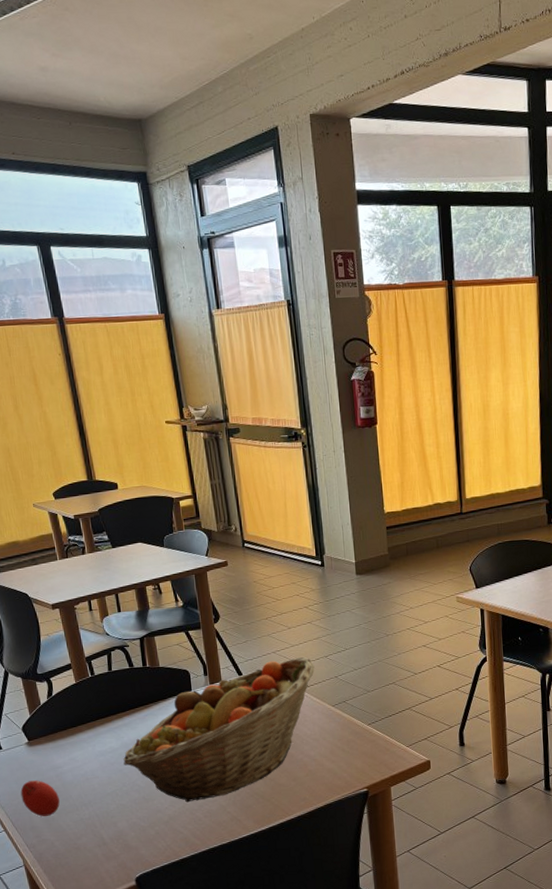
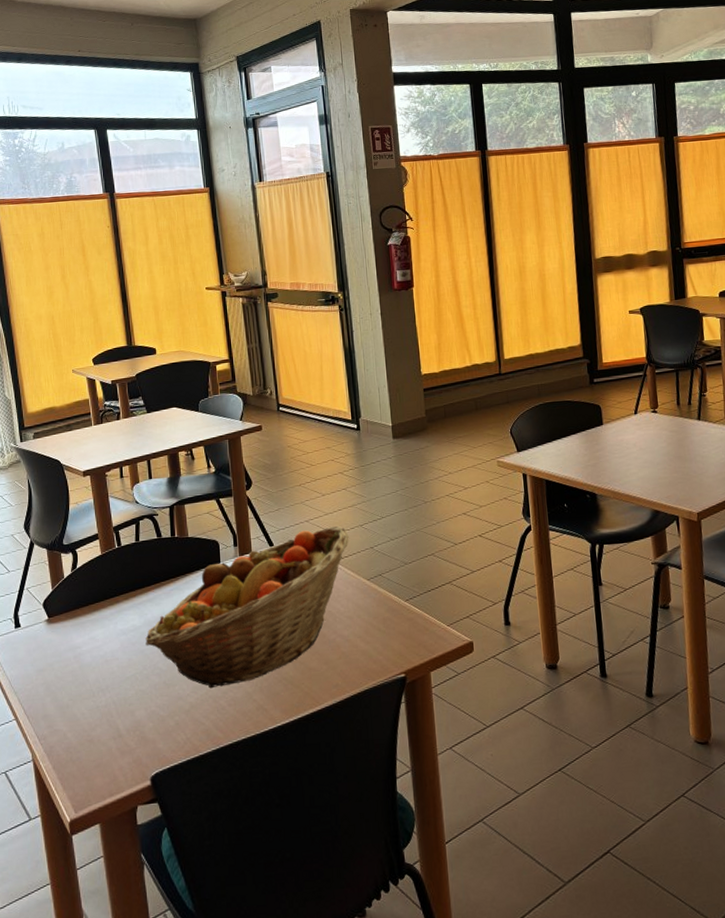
fruit: present [20,780,60,817] -> none [36,662,76,703]

